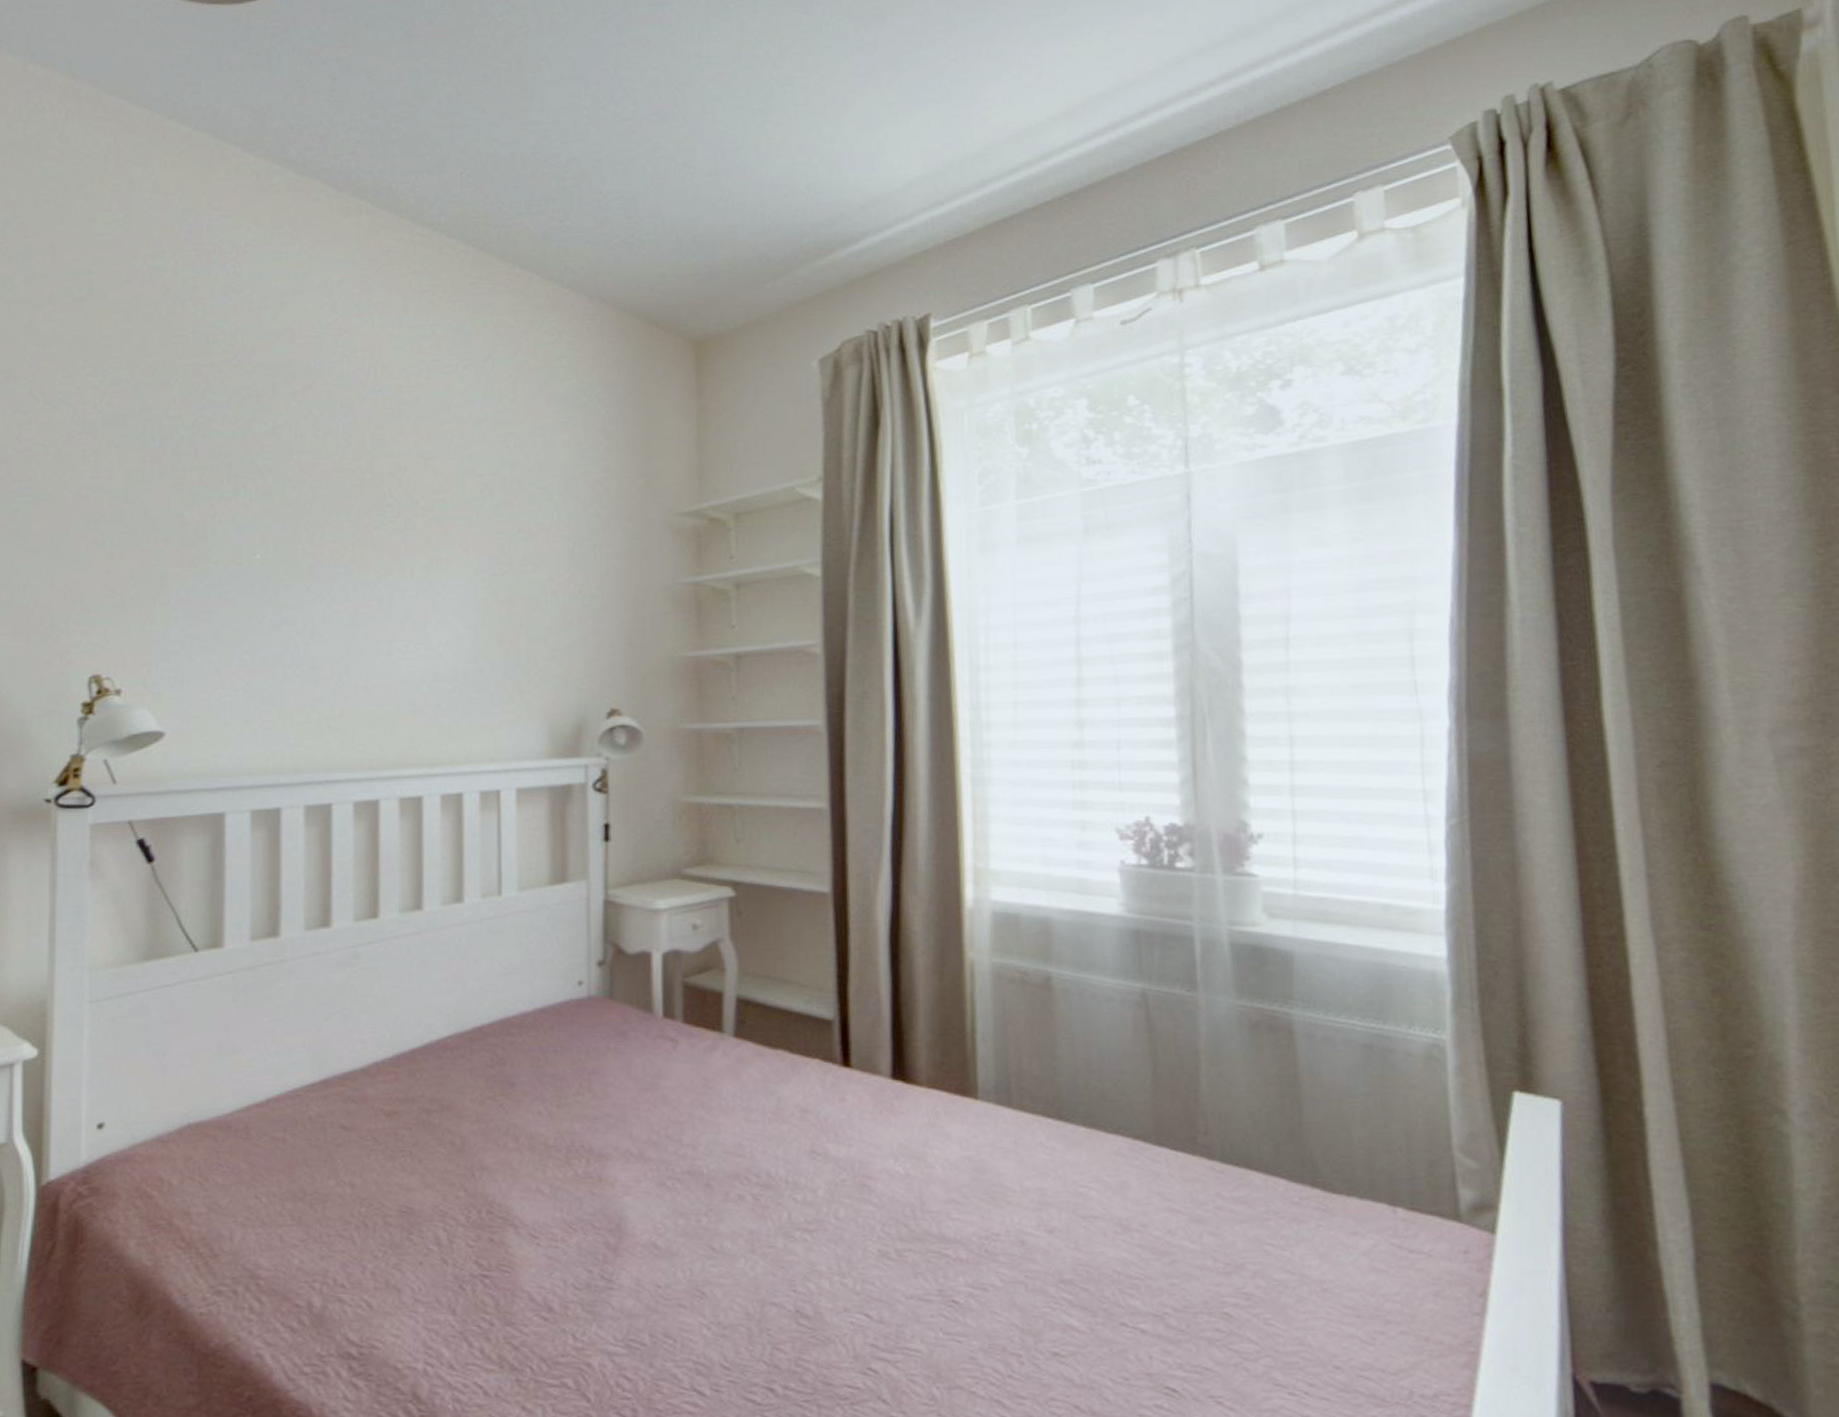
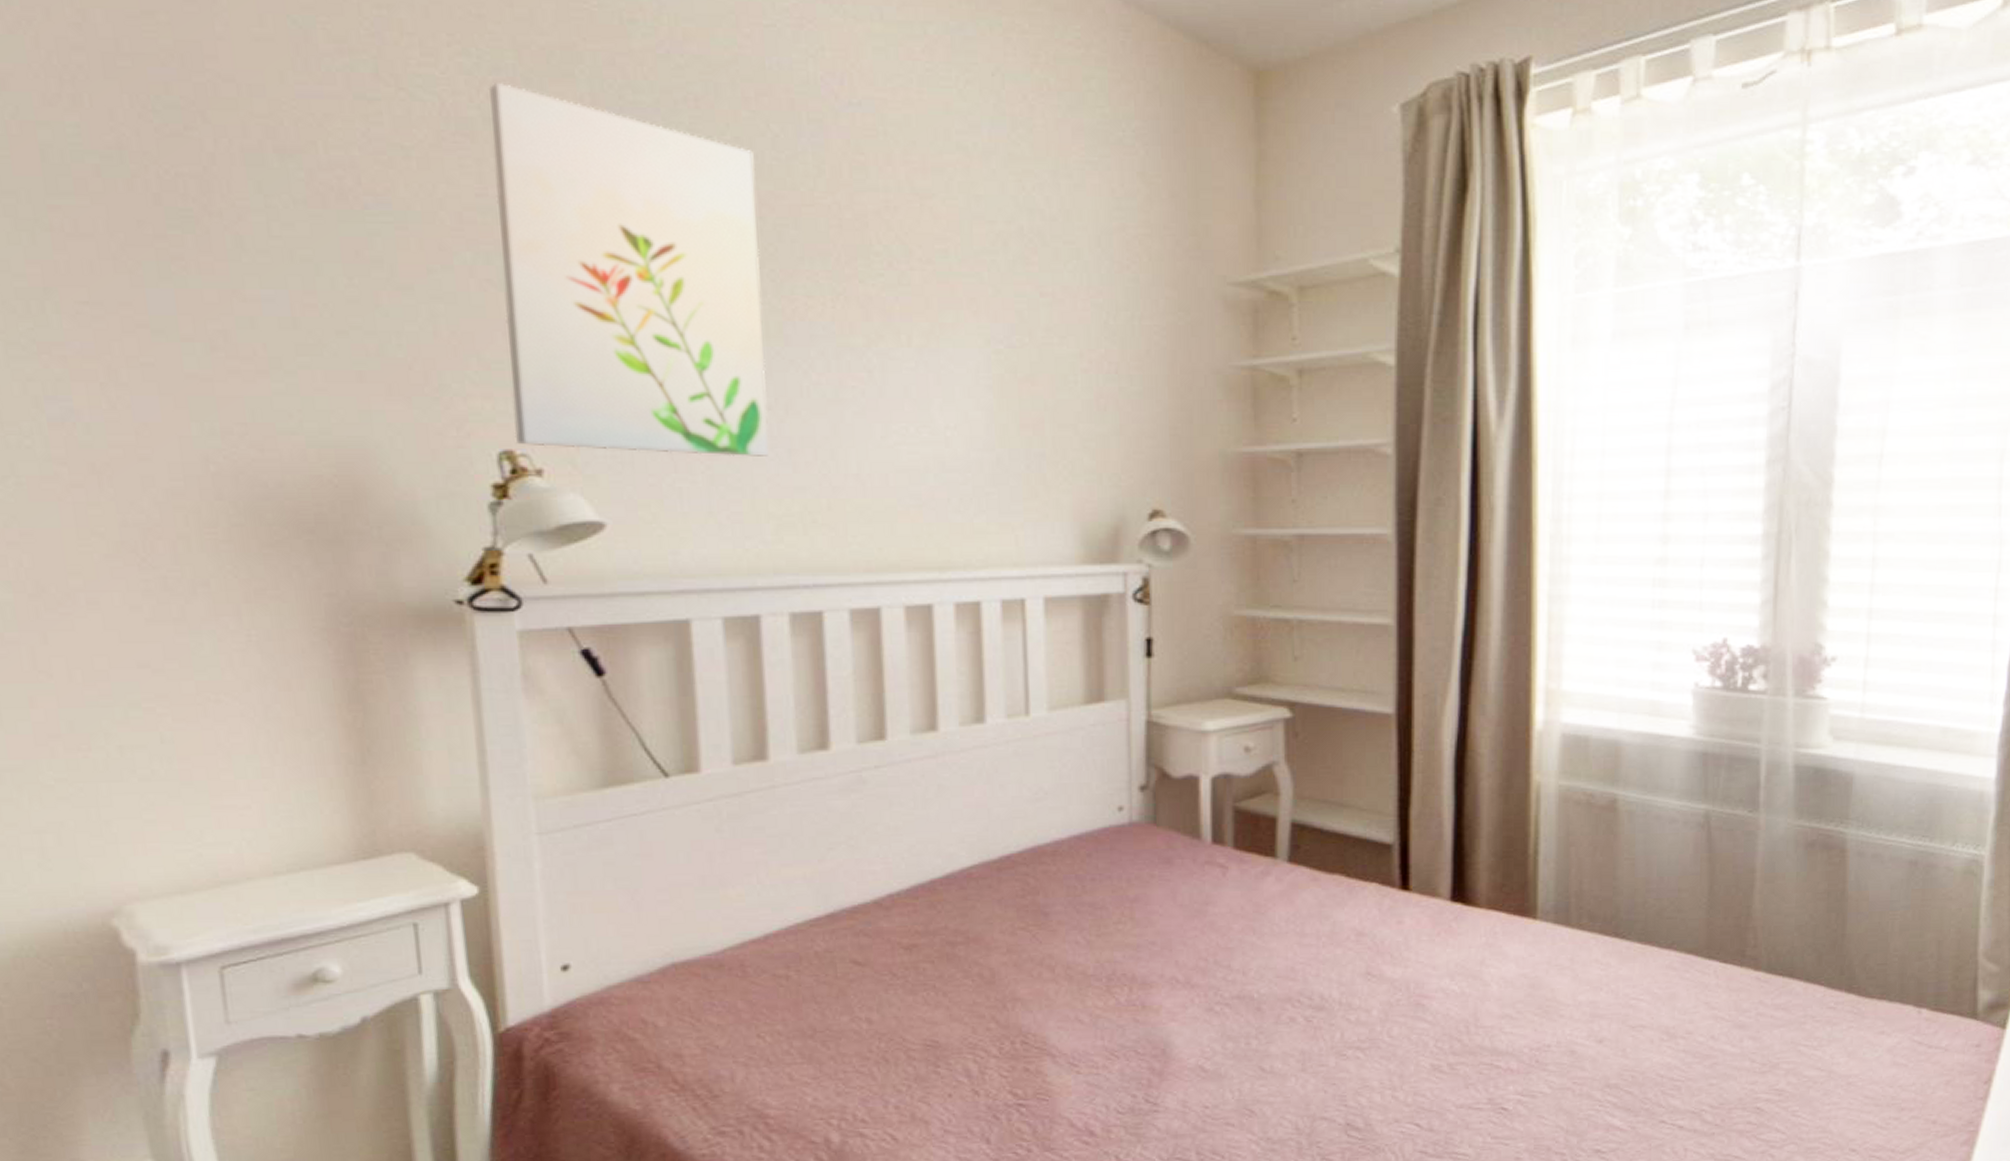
wall art: none [102,393,299,674] -> present [488,83,769,456]

